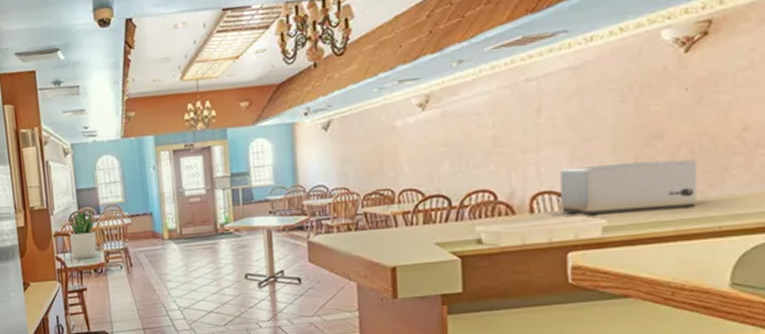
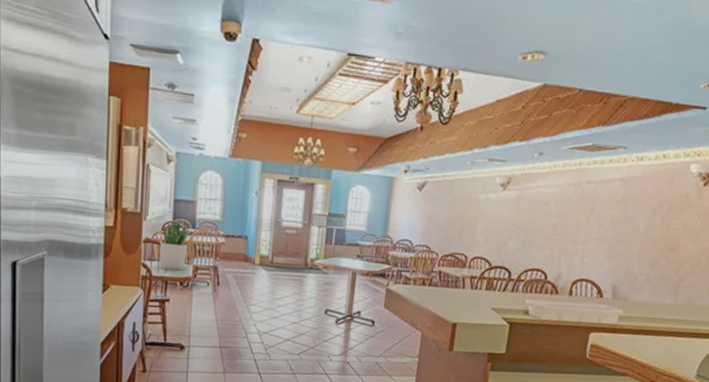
toaster: present [560,159,698,216] -> none [592,263,695,312]

